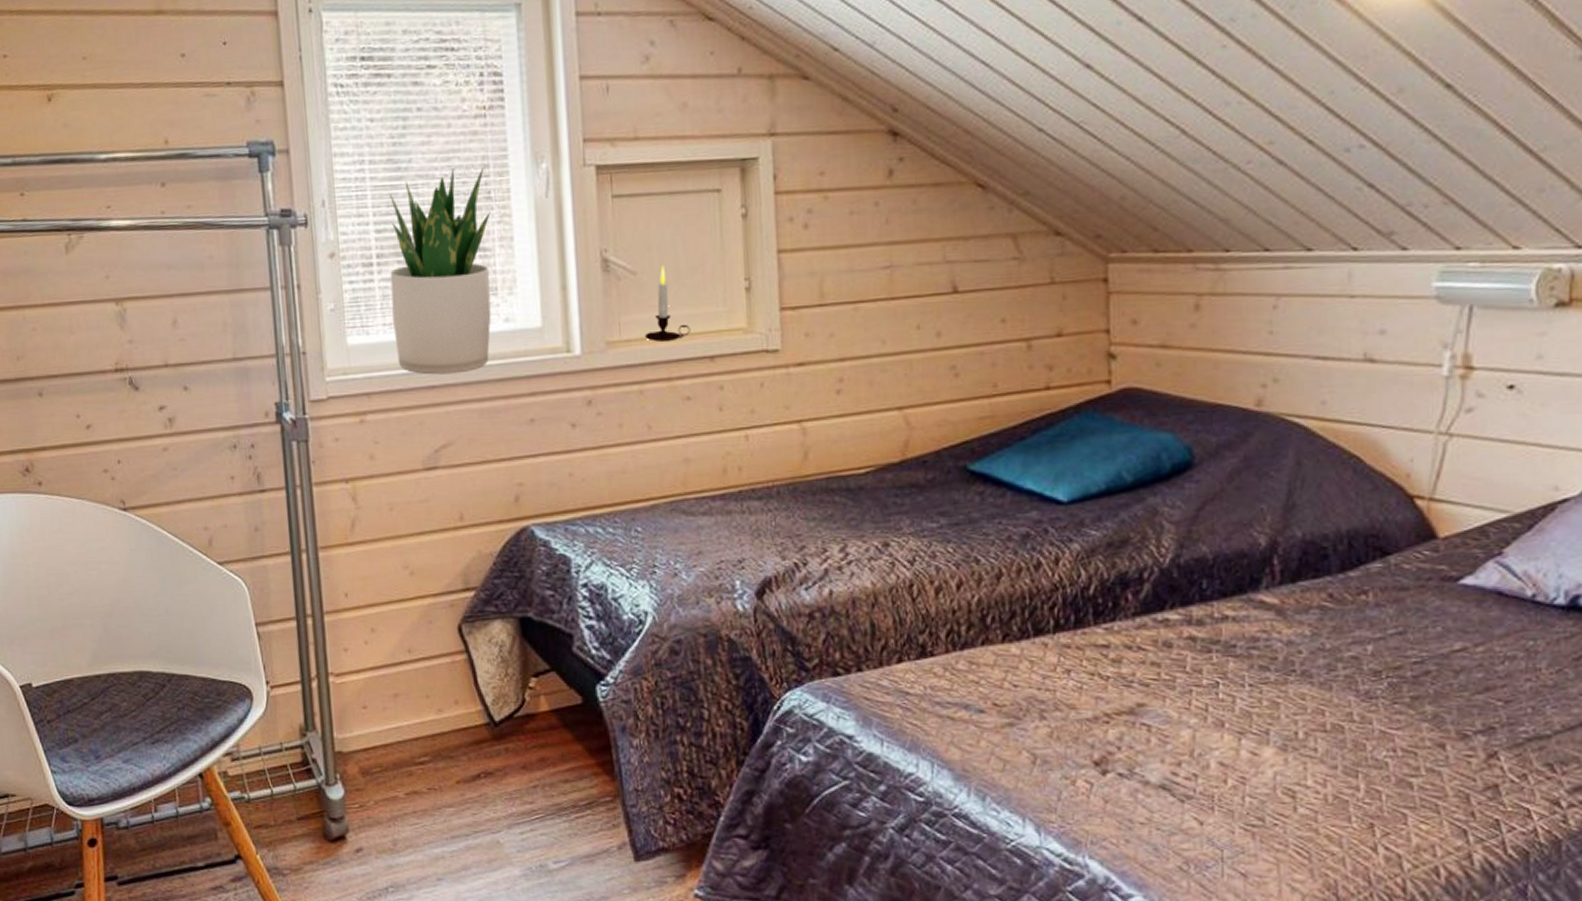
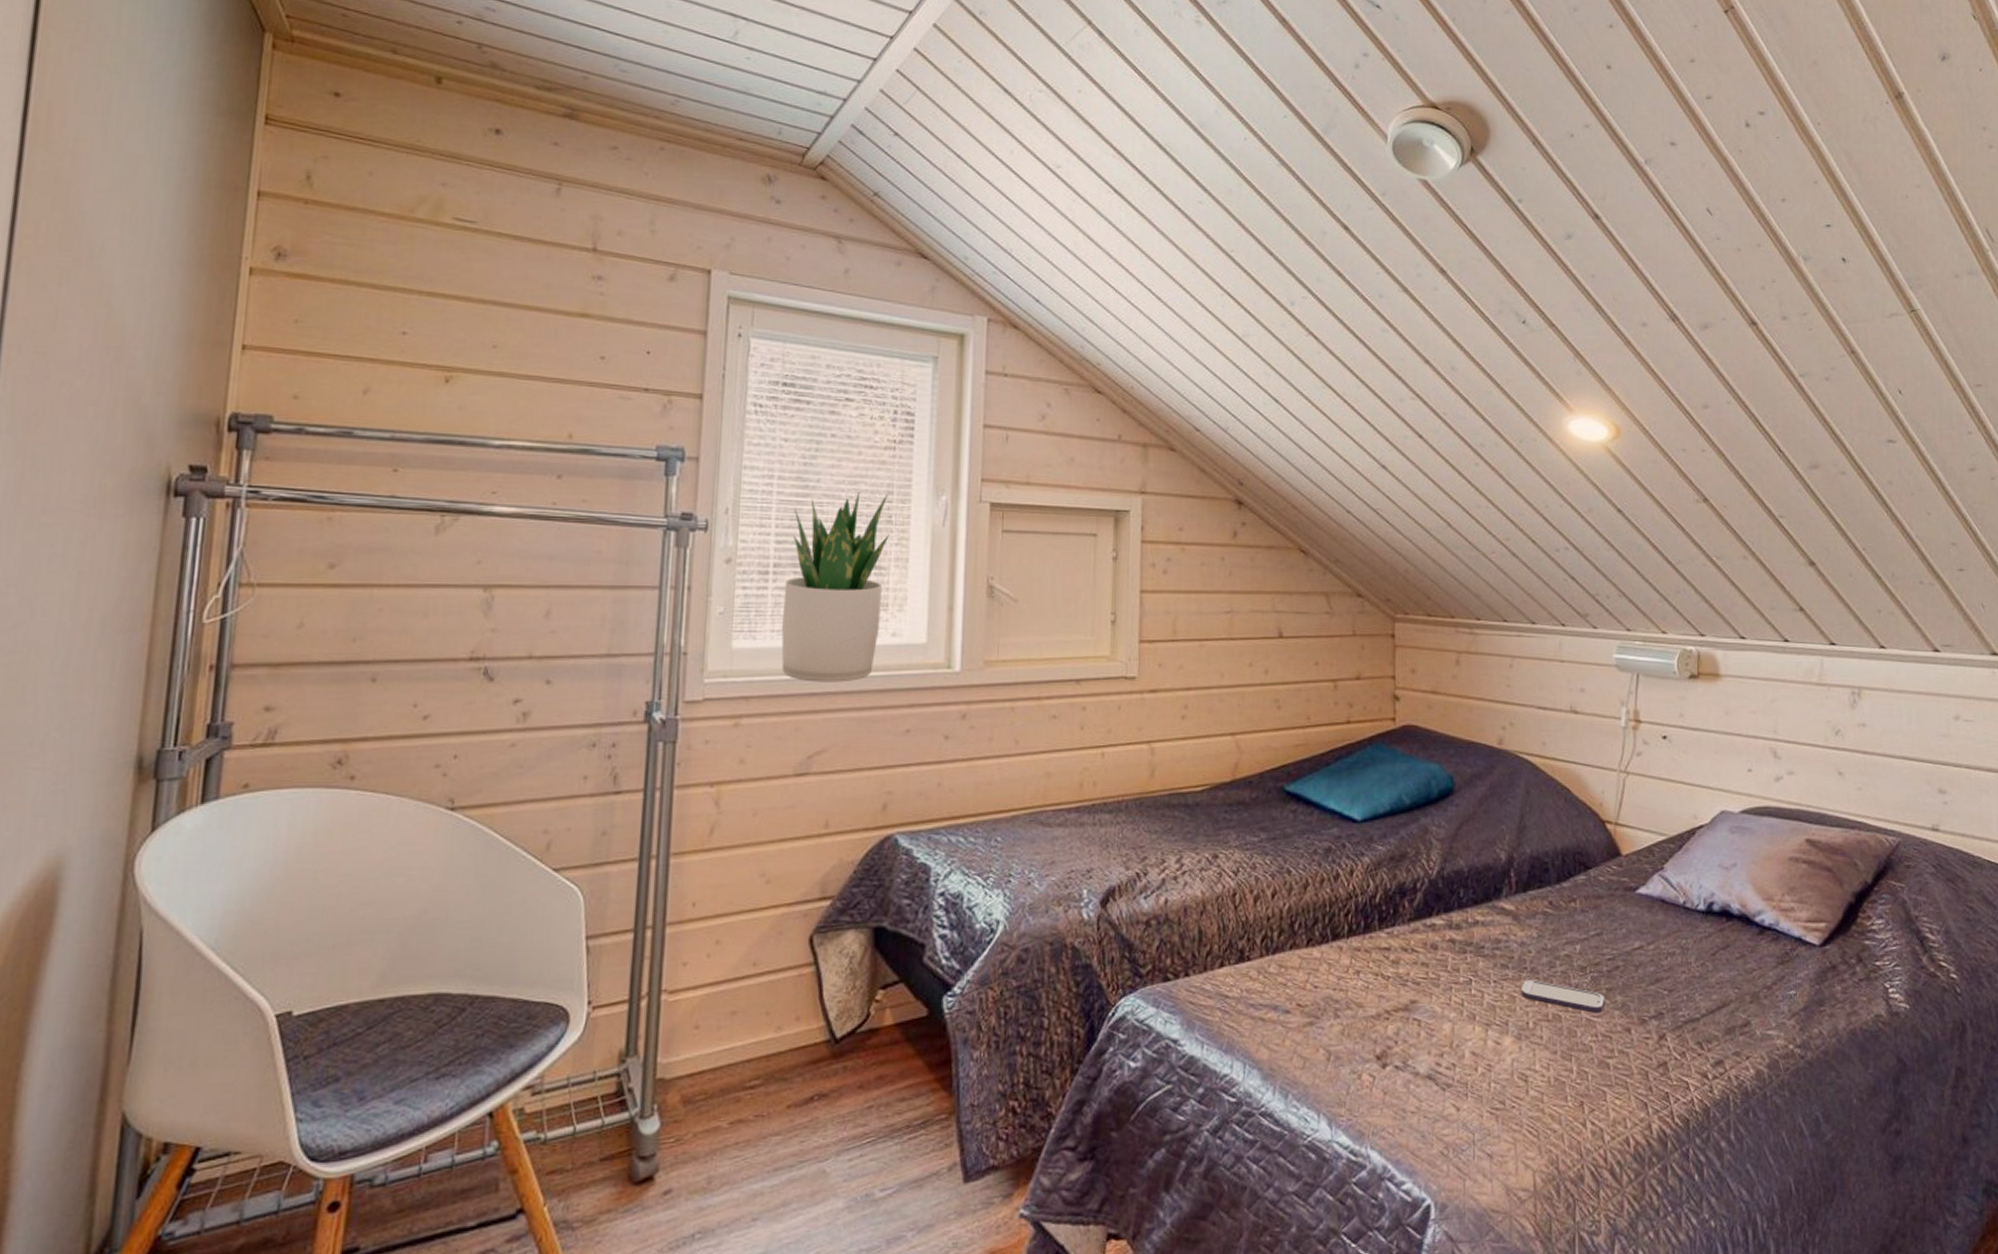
candle: present [645,265,691,343] -> none [1020,595,1061,665]
mobile phone: none [1287,685,1409,724] -> present [1521,980,1605,1013]

